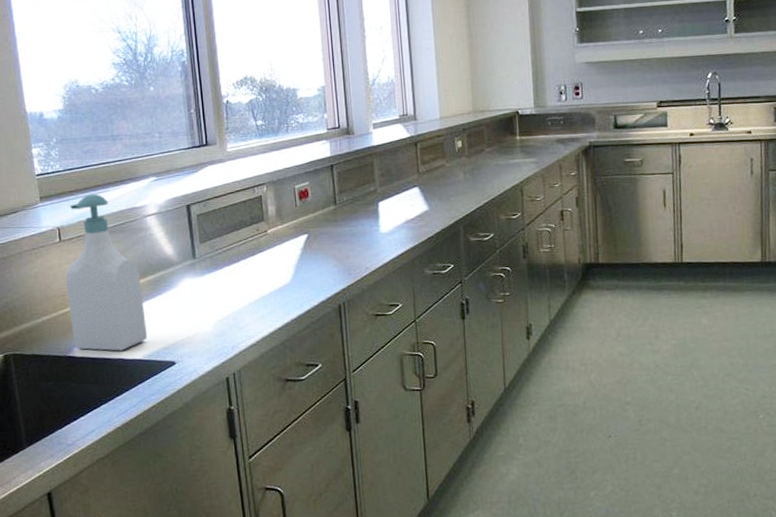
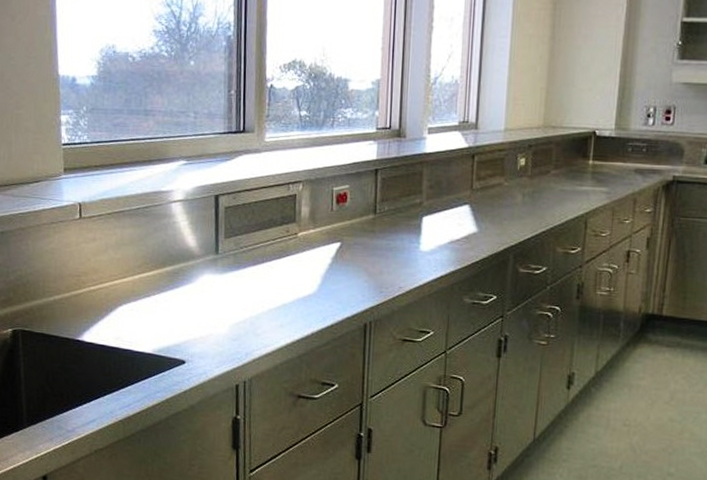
soap bottle: present [65,193,148,351] -> none [81,171,160,342]

